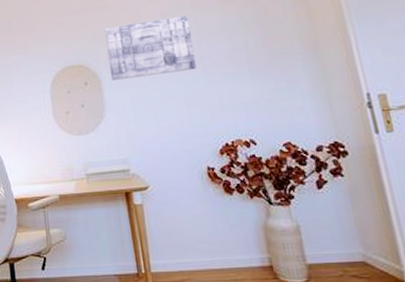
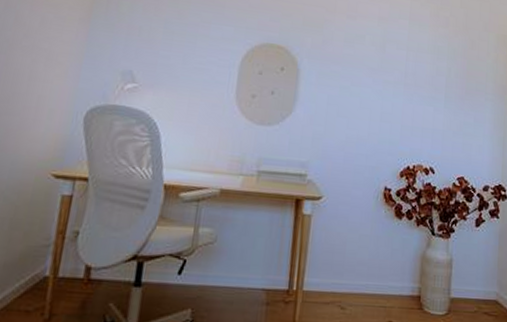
wall art: present [104,15,197,81] -> none [311,14,403,84]

